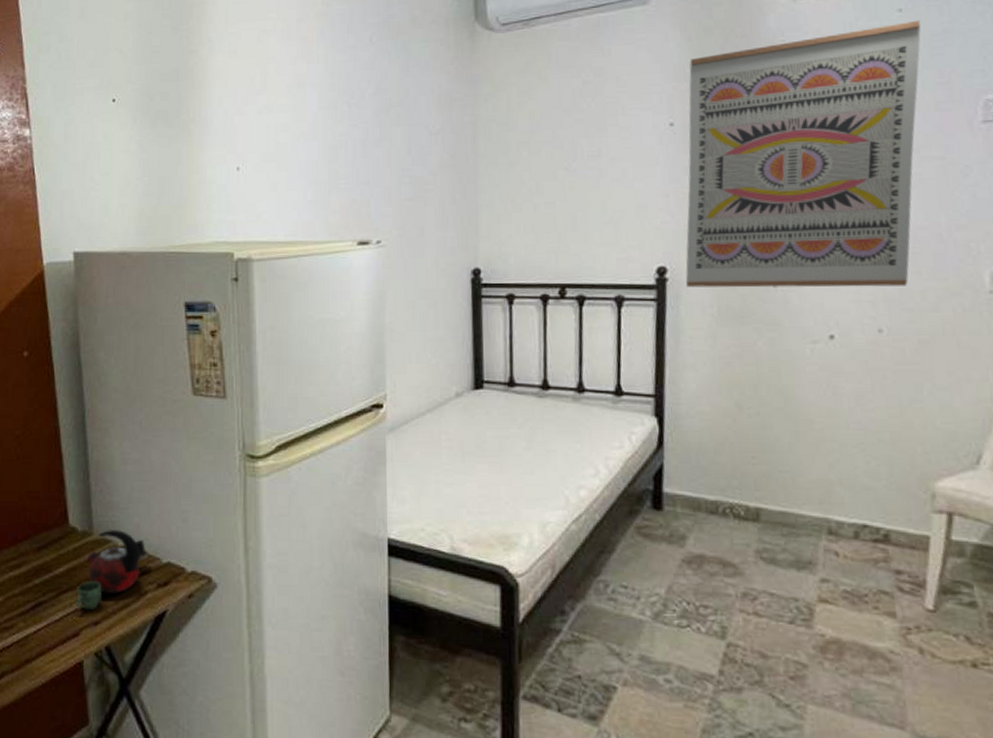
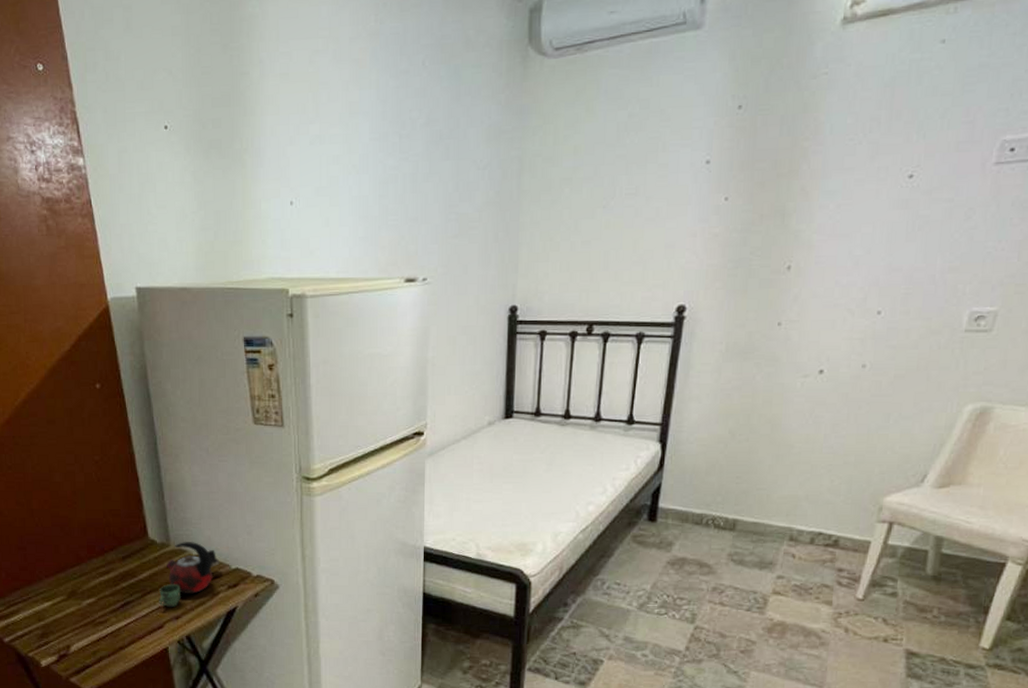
wall art: present [685,20,921,288] -> none [700,53,960,326]

